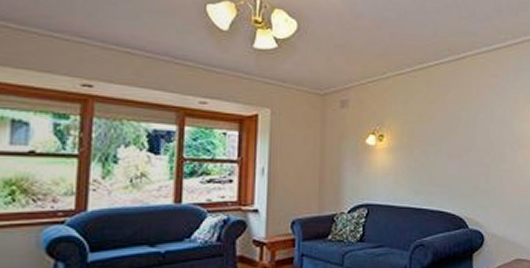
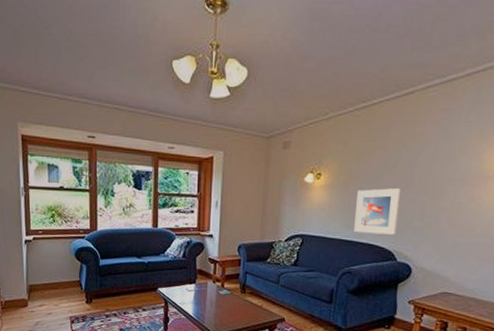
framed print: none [422,150,465,200] -> present [354,188,400,235]

